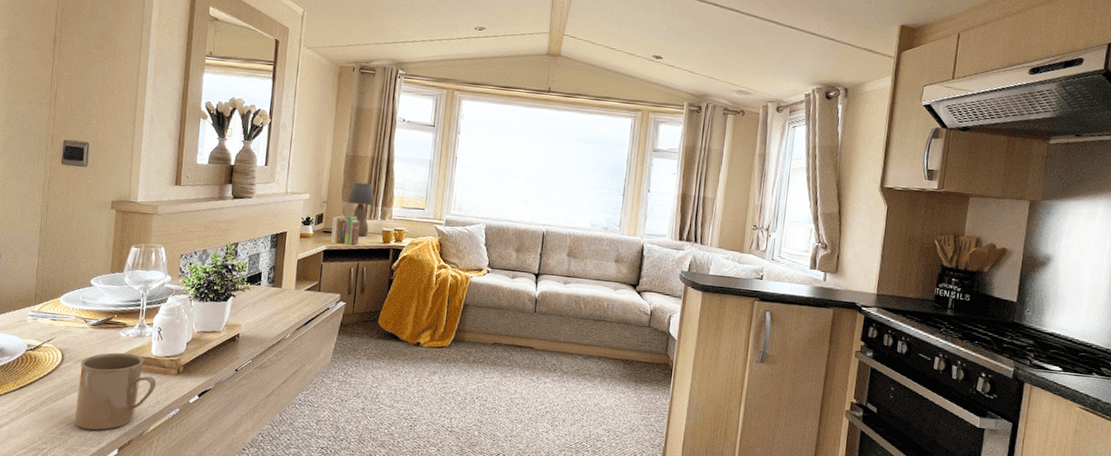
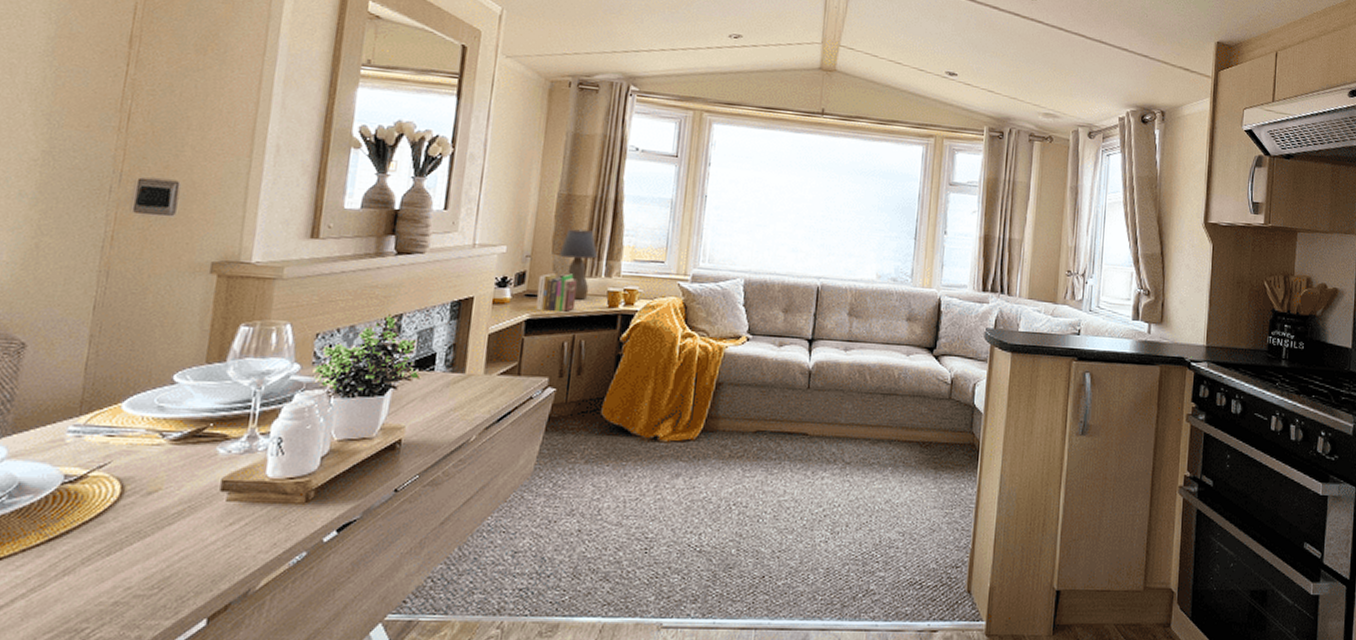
mug: present [74,352,157,430] -> none [136,477,273,595]

